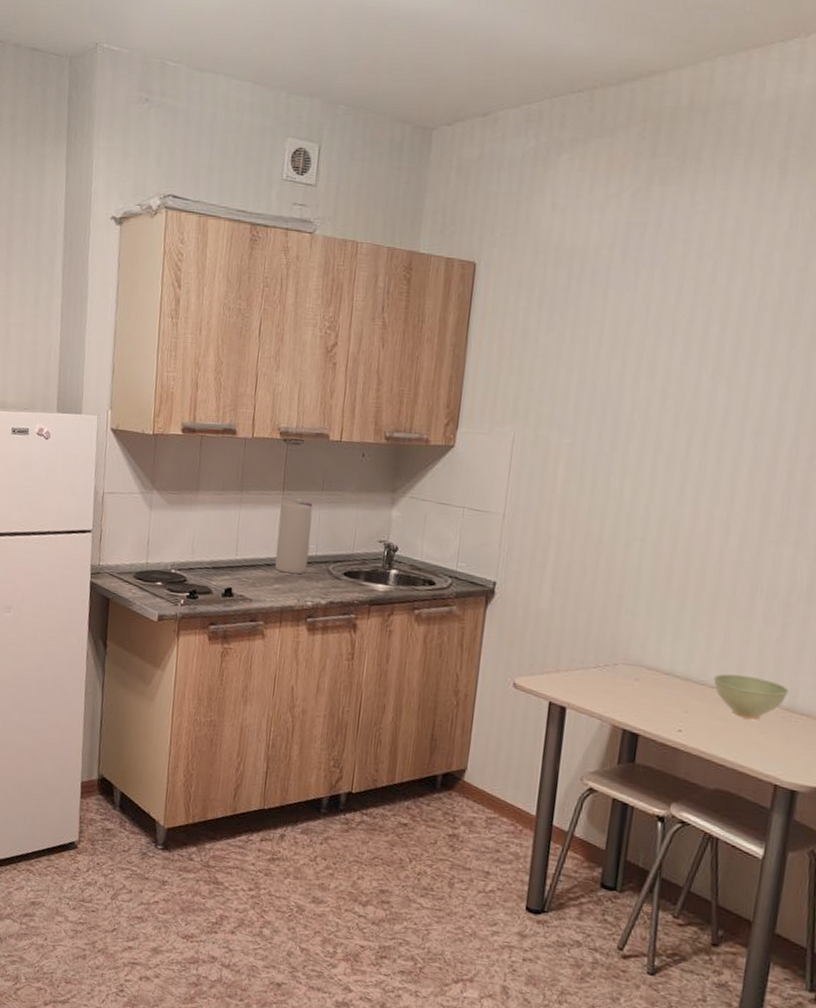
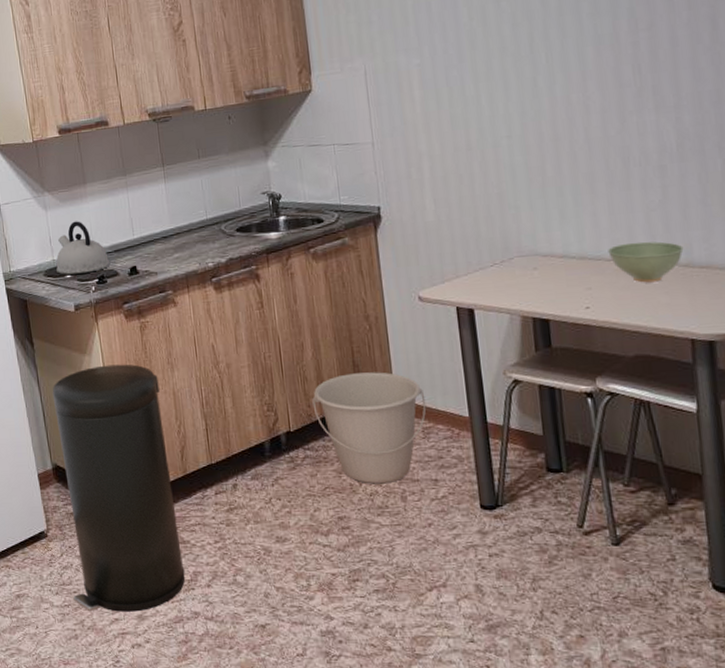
pedal bin: none [90,683,229,944] -> present [52,364,185,612]
kettle: none [146,527,206,585] -> present [55,221,111,275]
paper towel holder: present [274,497,313,575] -> none [164,169,201,242]
bucket: none [380,745,497,866] -> present [312,372,427,484]

